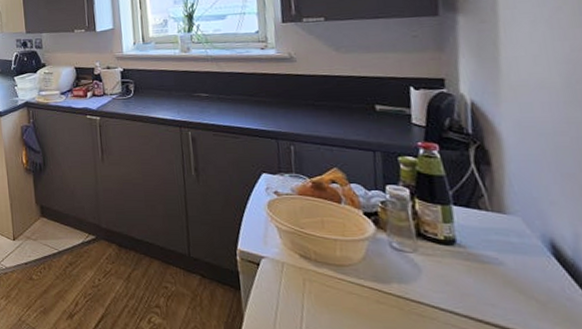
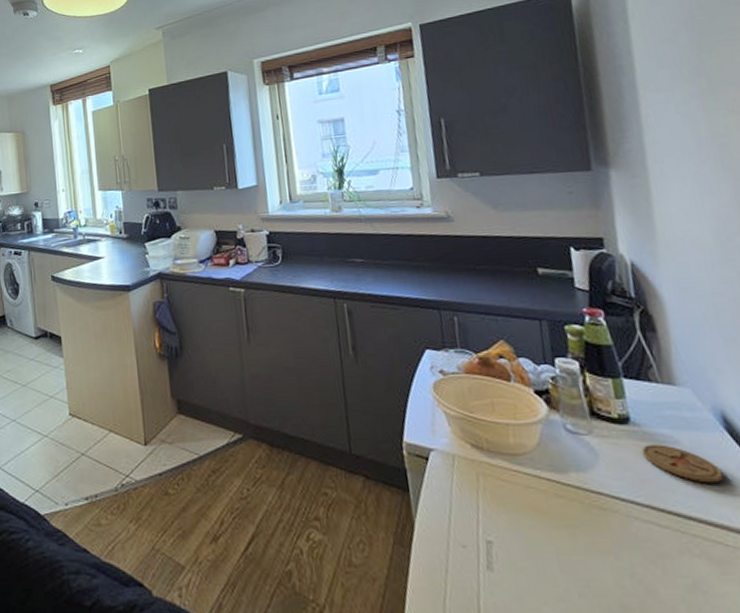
coaster: none [465,264,546,301] -> present [642,444,724,484]

